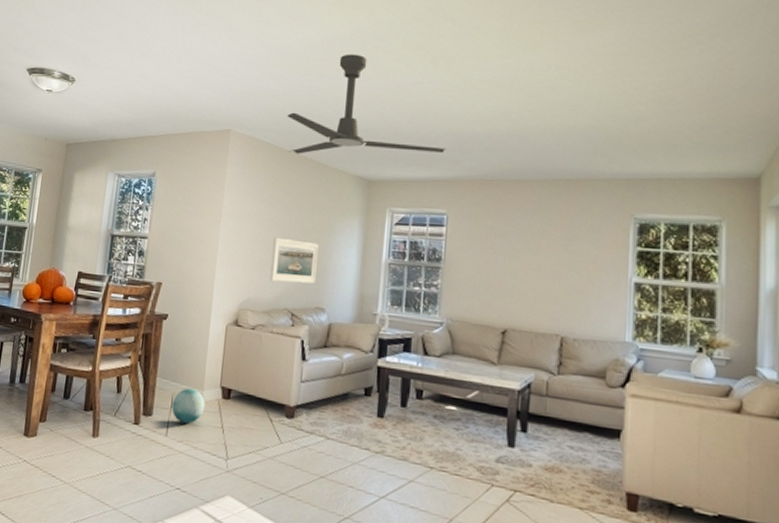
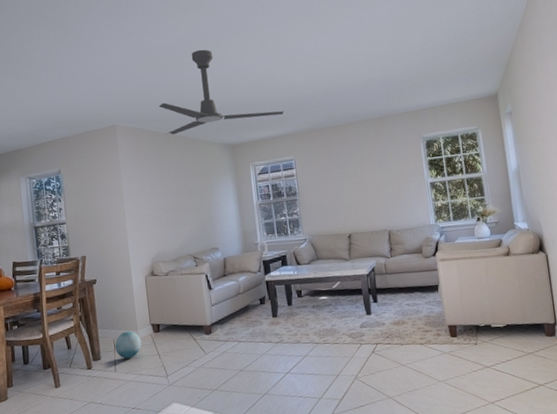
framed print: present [270,237,319,284] -> none [168,200,207,236]

